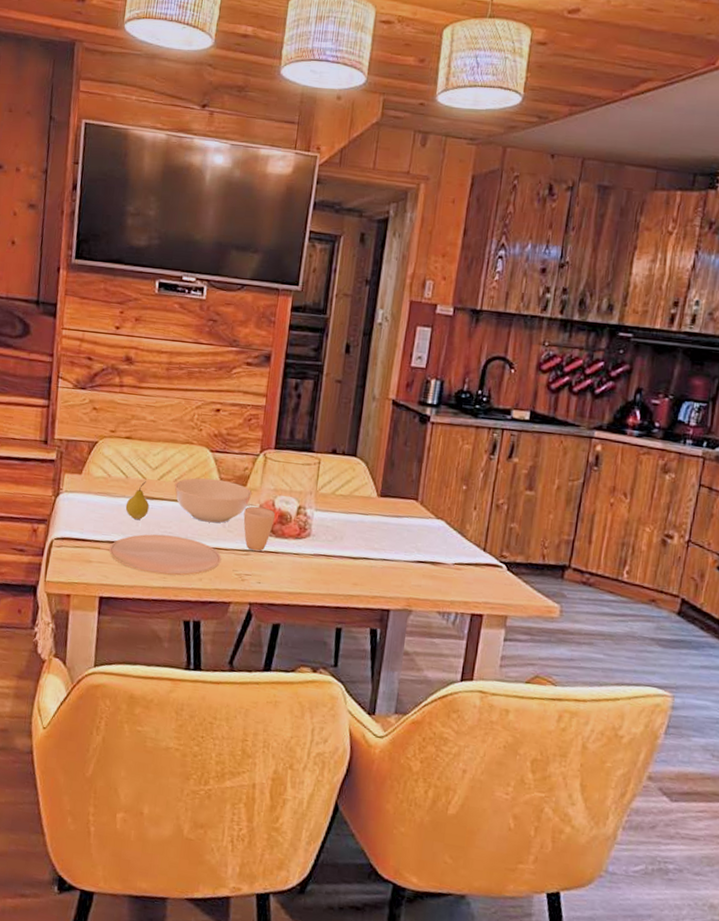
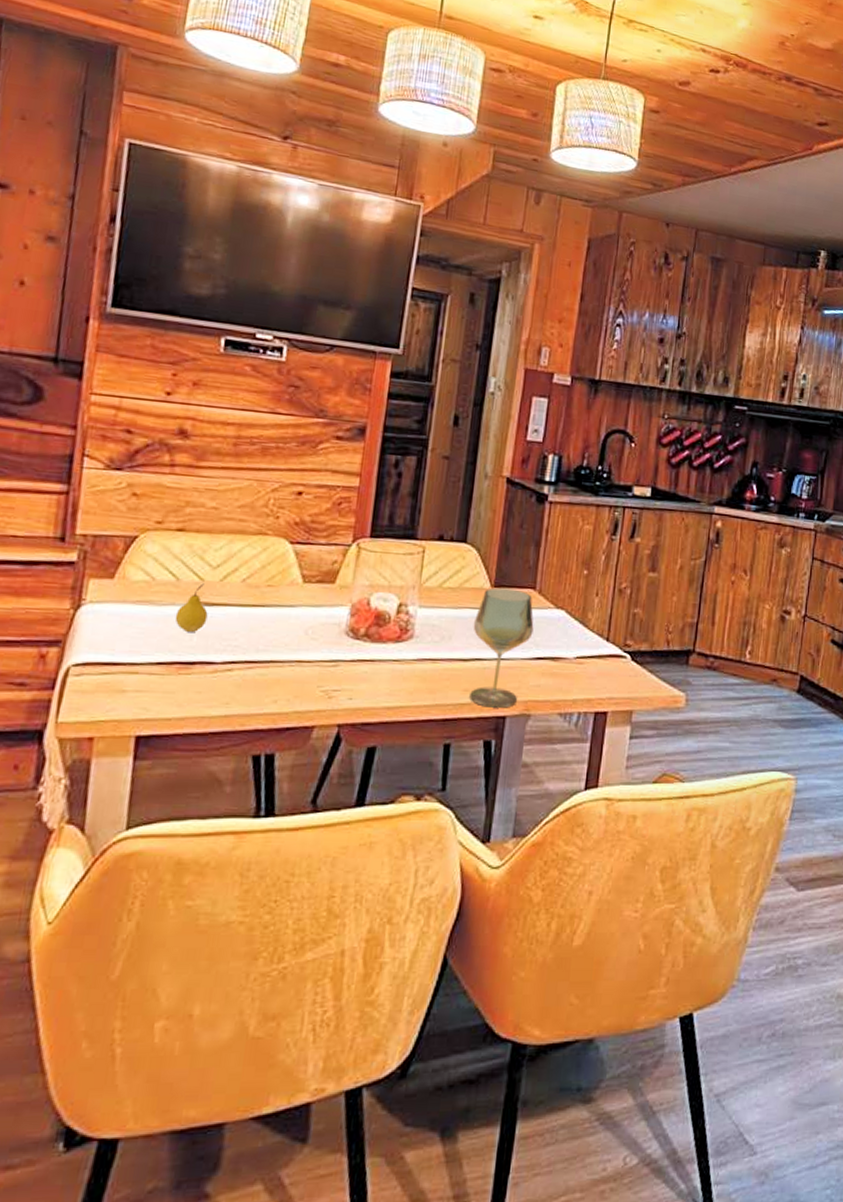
plate: present [108,534,222,576] -> none [150,649,303,701]
bowl: present [174,478,253,523] -> none [242,575,343,630]
cup: present [243,506,276,551] -> none [331,606,371,661]
wine glass: none [358,497,416,602] -> present [469,588,534,708]

